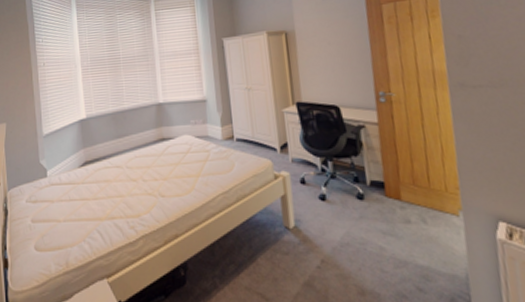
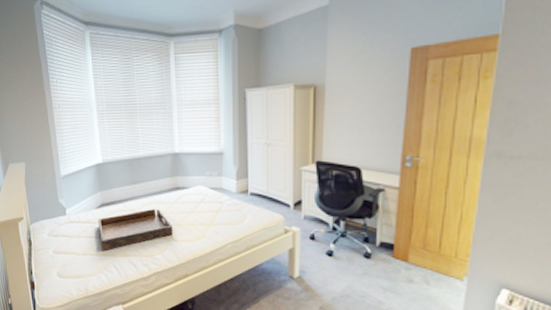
serving tray: none [80,162,161,216] -> present [97,208,174,251]

